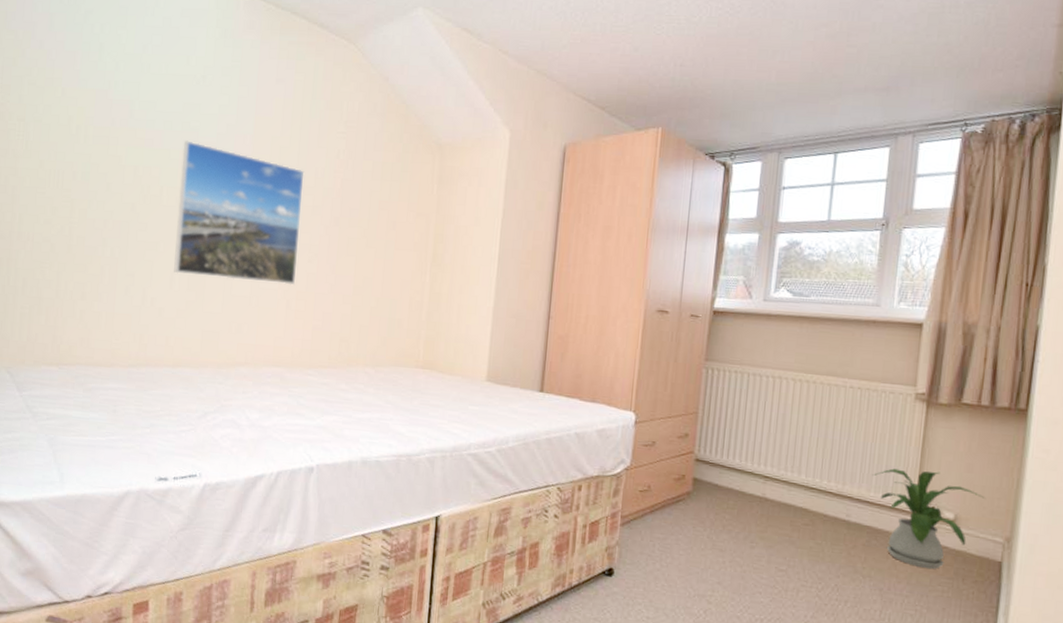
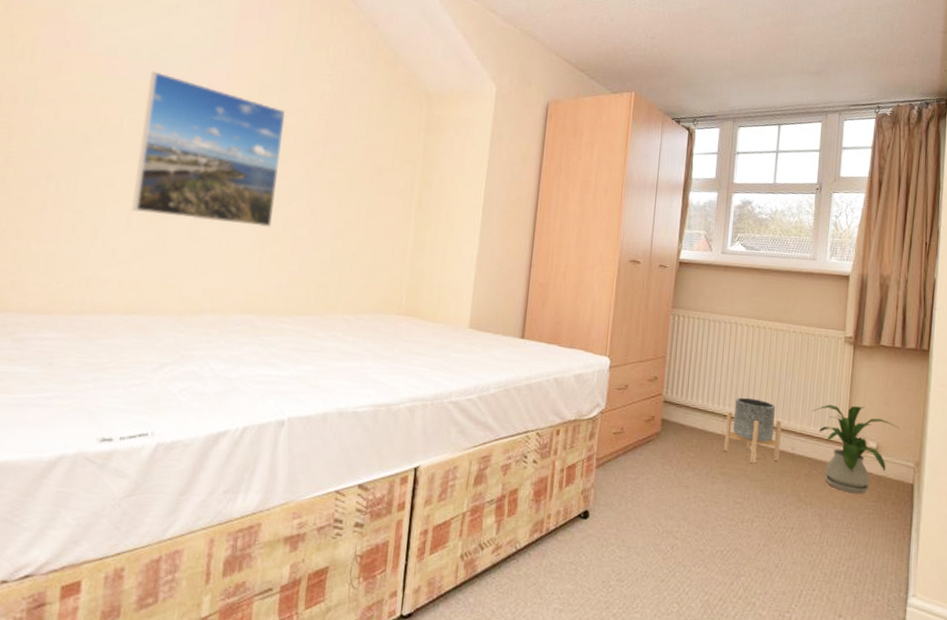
planter: none [765,457,835,530] -> present [724,397,782,464]

